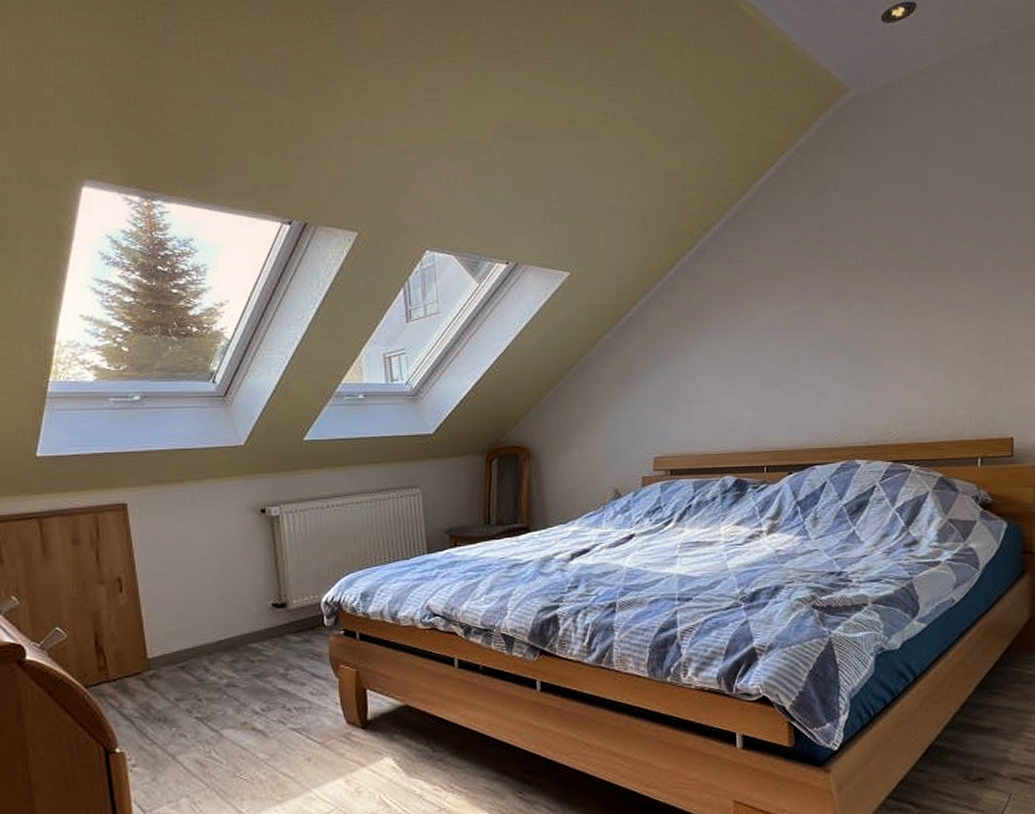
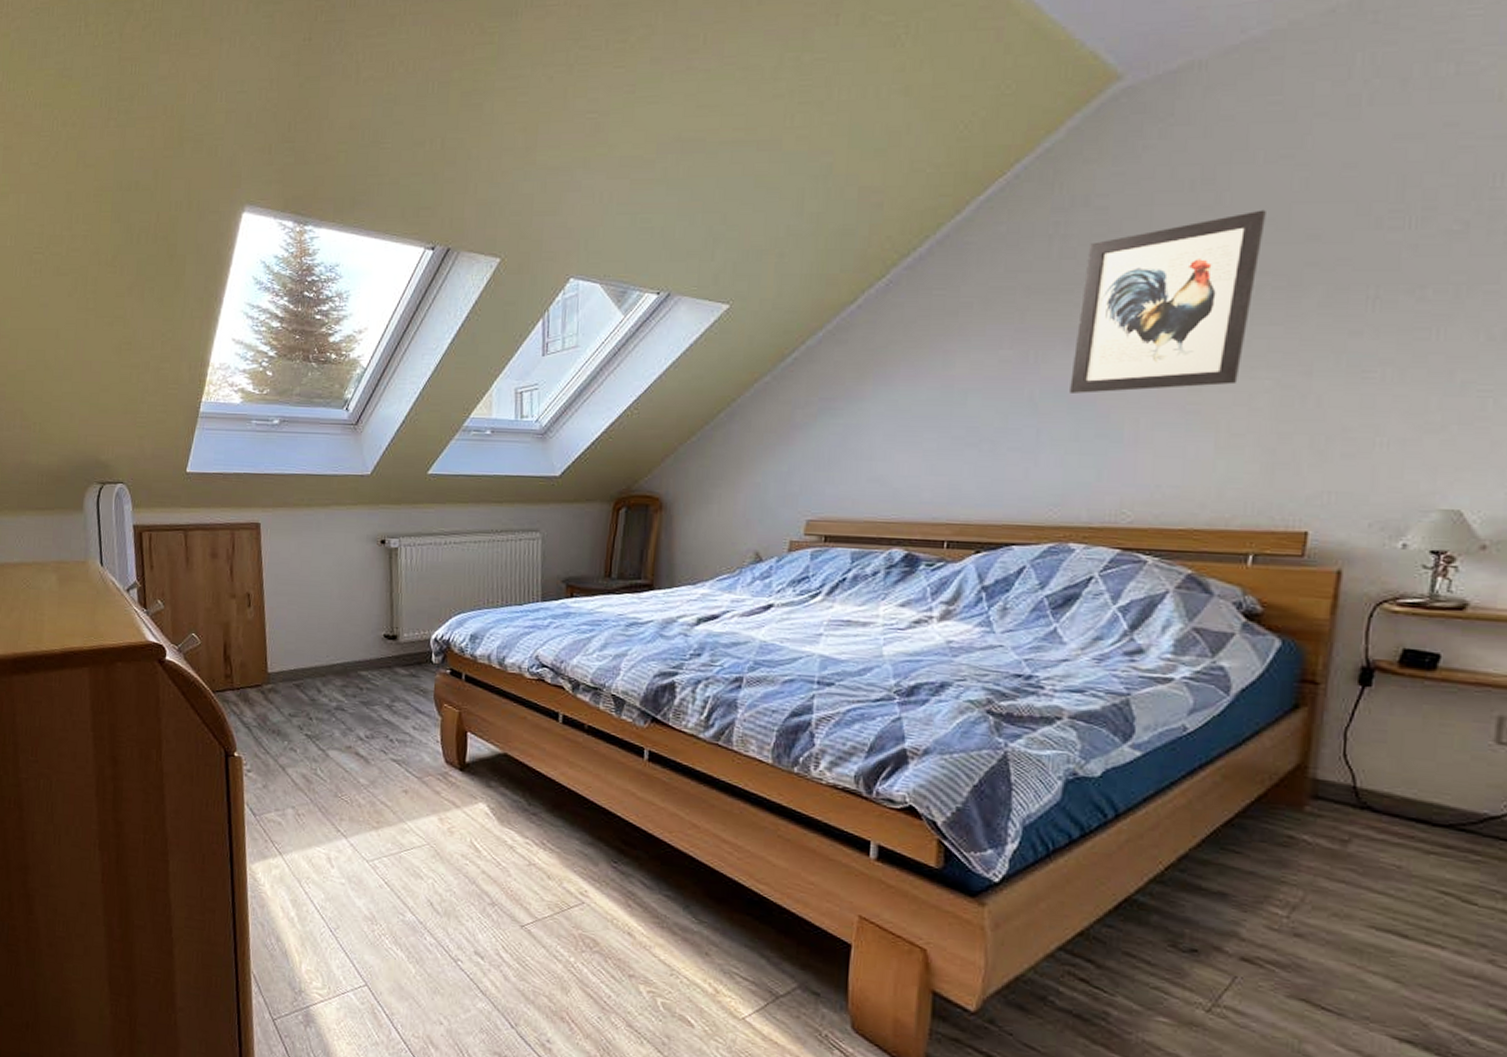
wall art: none [841,194,957,339] -> present [1070,209,1266,394]

